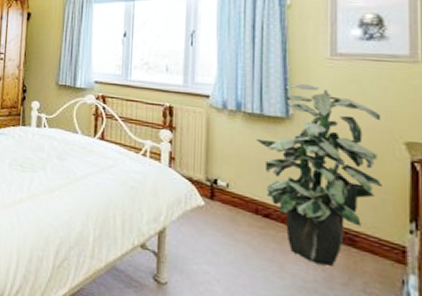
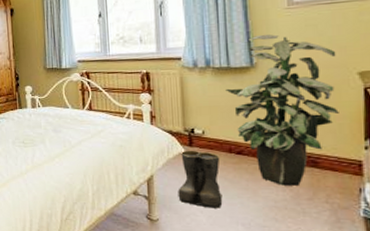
boots: none [192,203,245,280] -> present [178,150,223,209]

